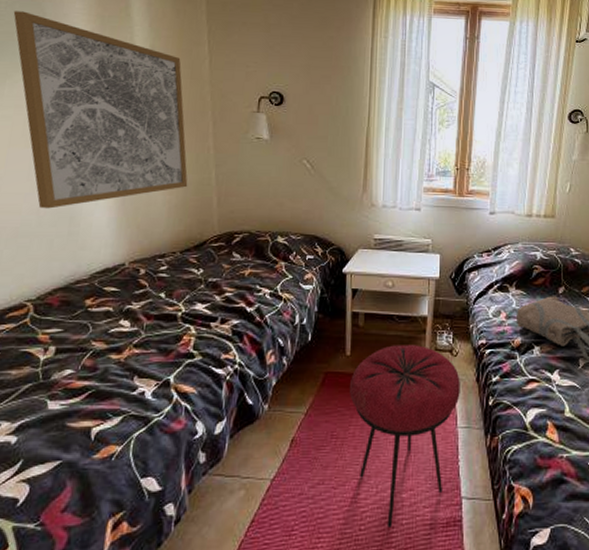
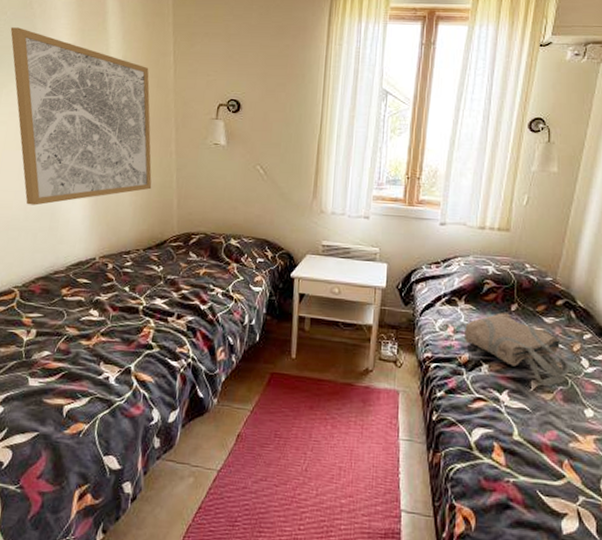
stool: present [349,345,460,527] -> none [293,351,404,531]

